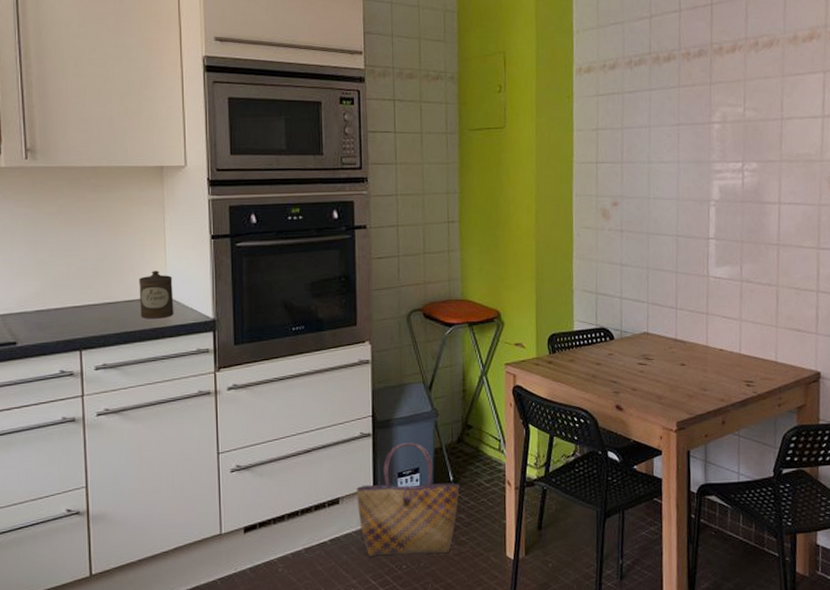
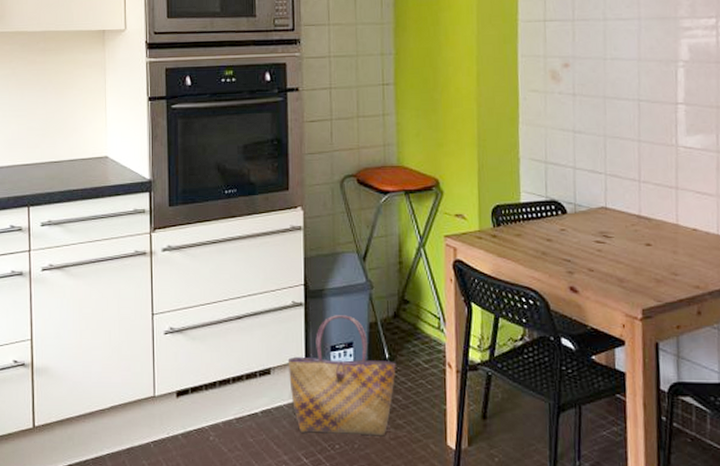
canister: present [139,270,174,319] -> none [81,131,113,178]

